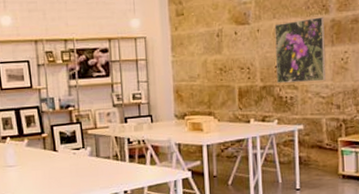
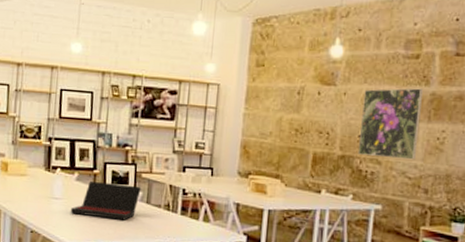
laptop: none [26,142,90,178] -> present [70,181,141,221]

